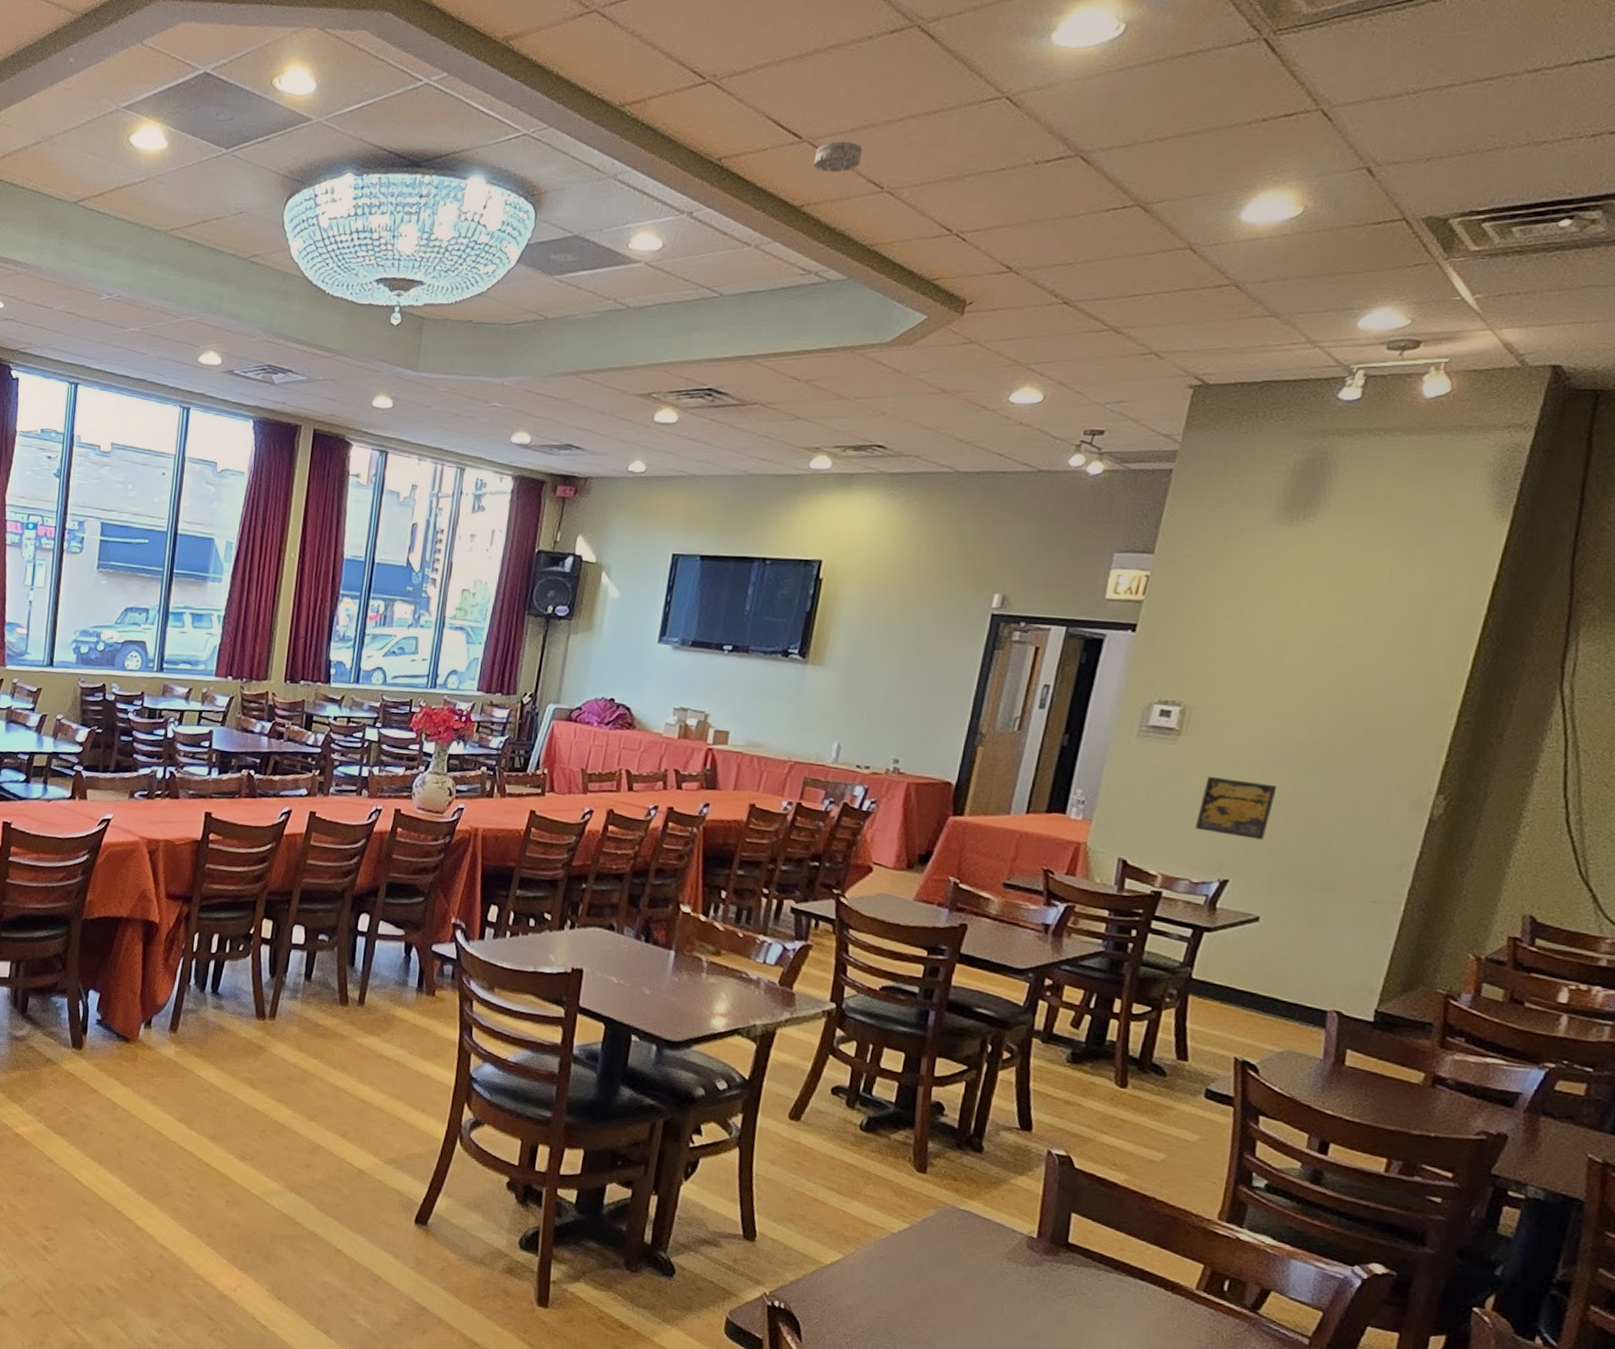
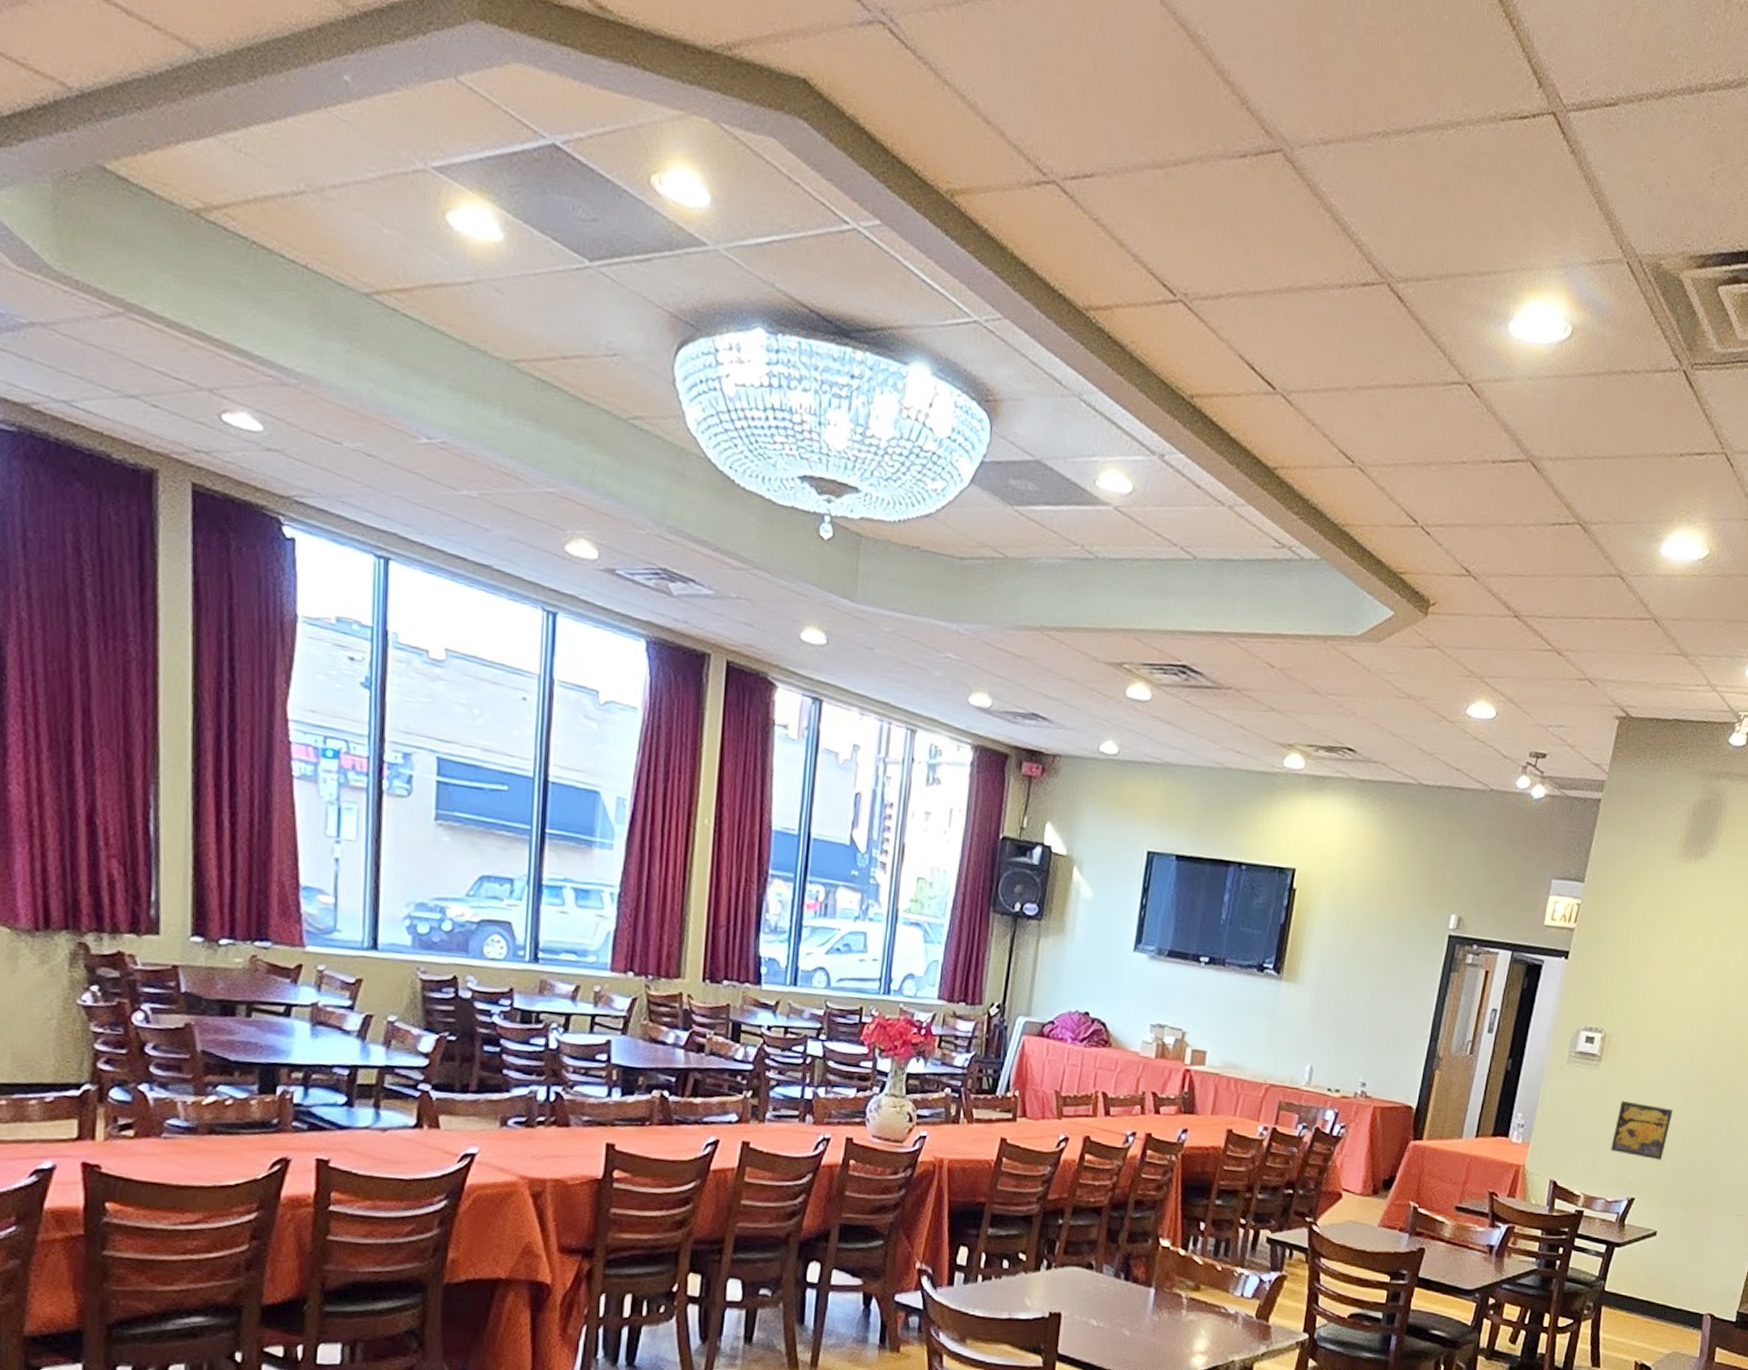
smoke detector: present [813,141,863,173] -> none [1286,399,1335,437]

